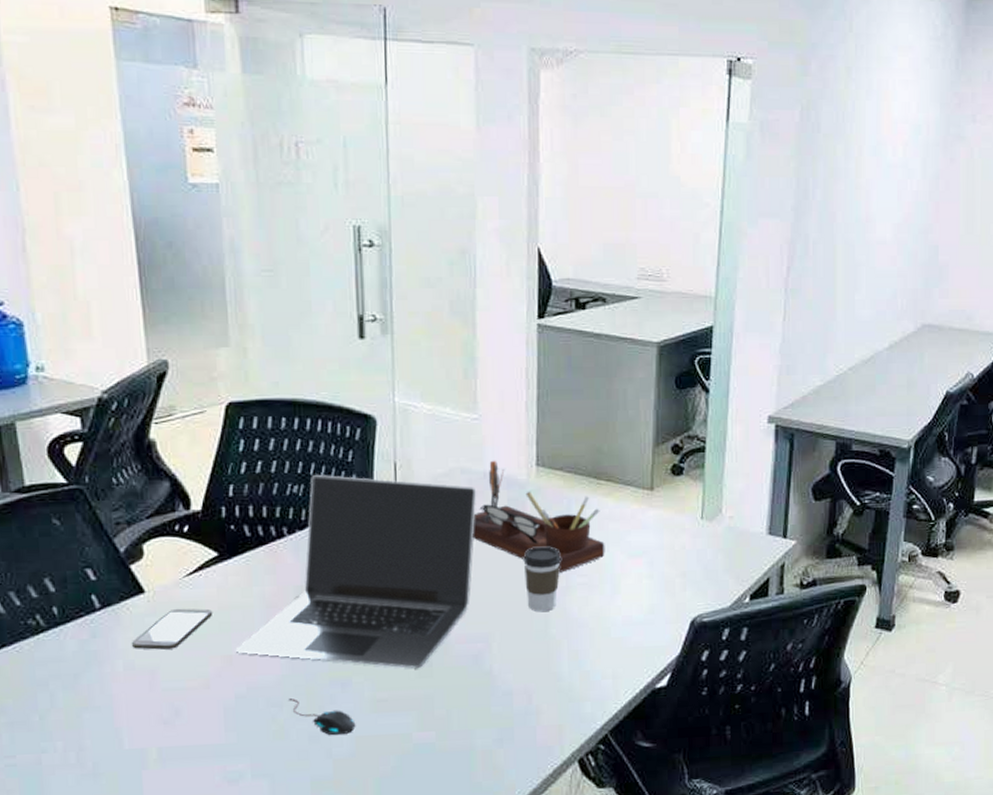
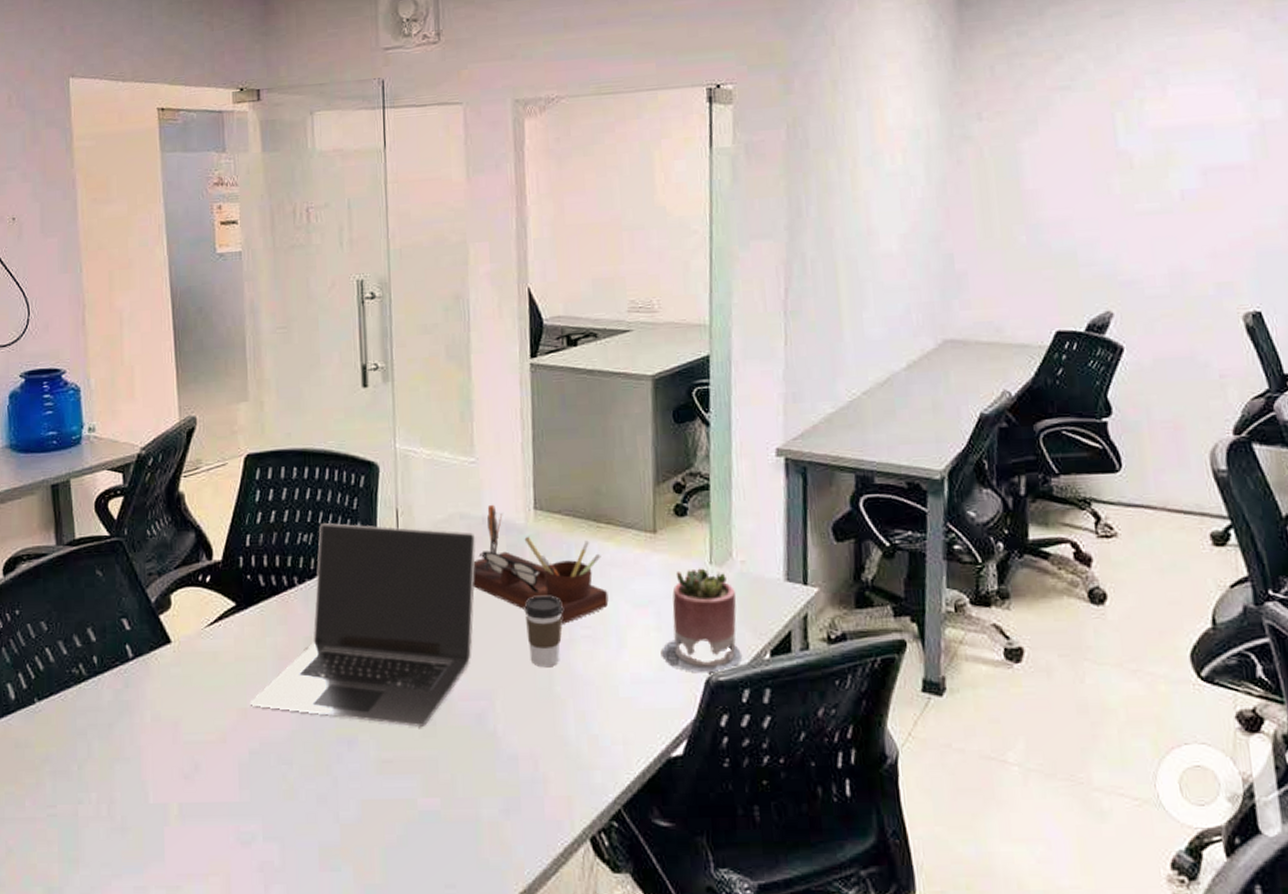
smartphone: present [132,608,212,650] -> none [159,659,229,701]
mouse: present [288,698,356,735] -> none [298,756,362,797]
succulent planter: none [653,522,725,615] -> present [662,568,743,673]

